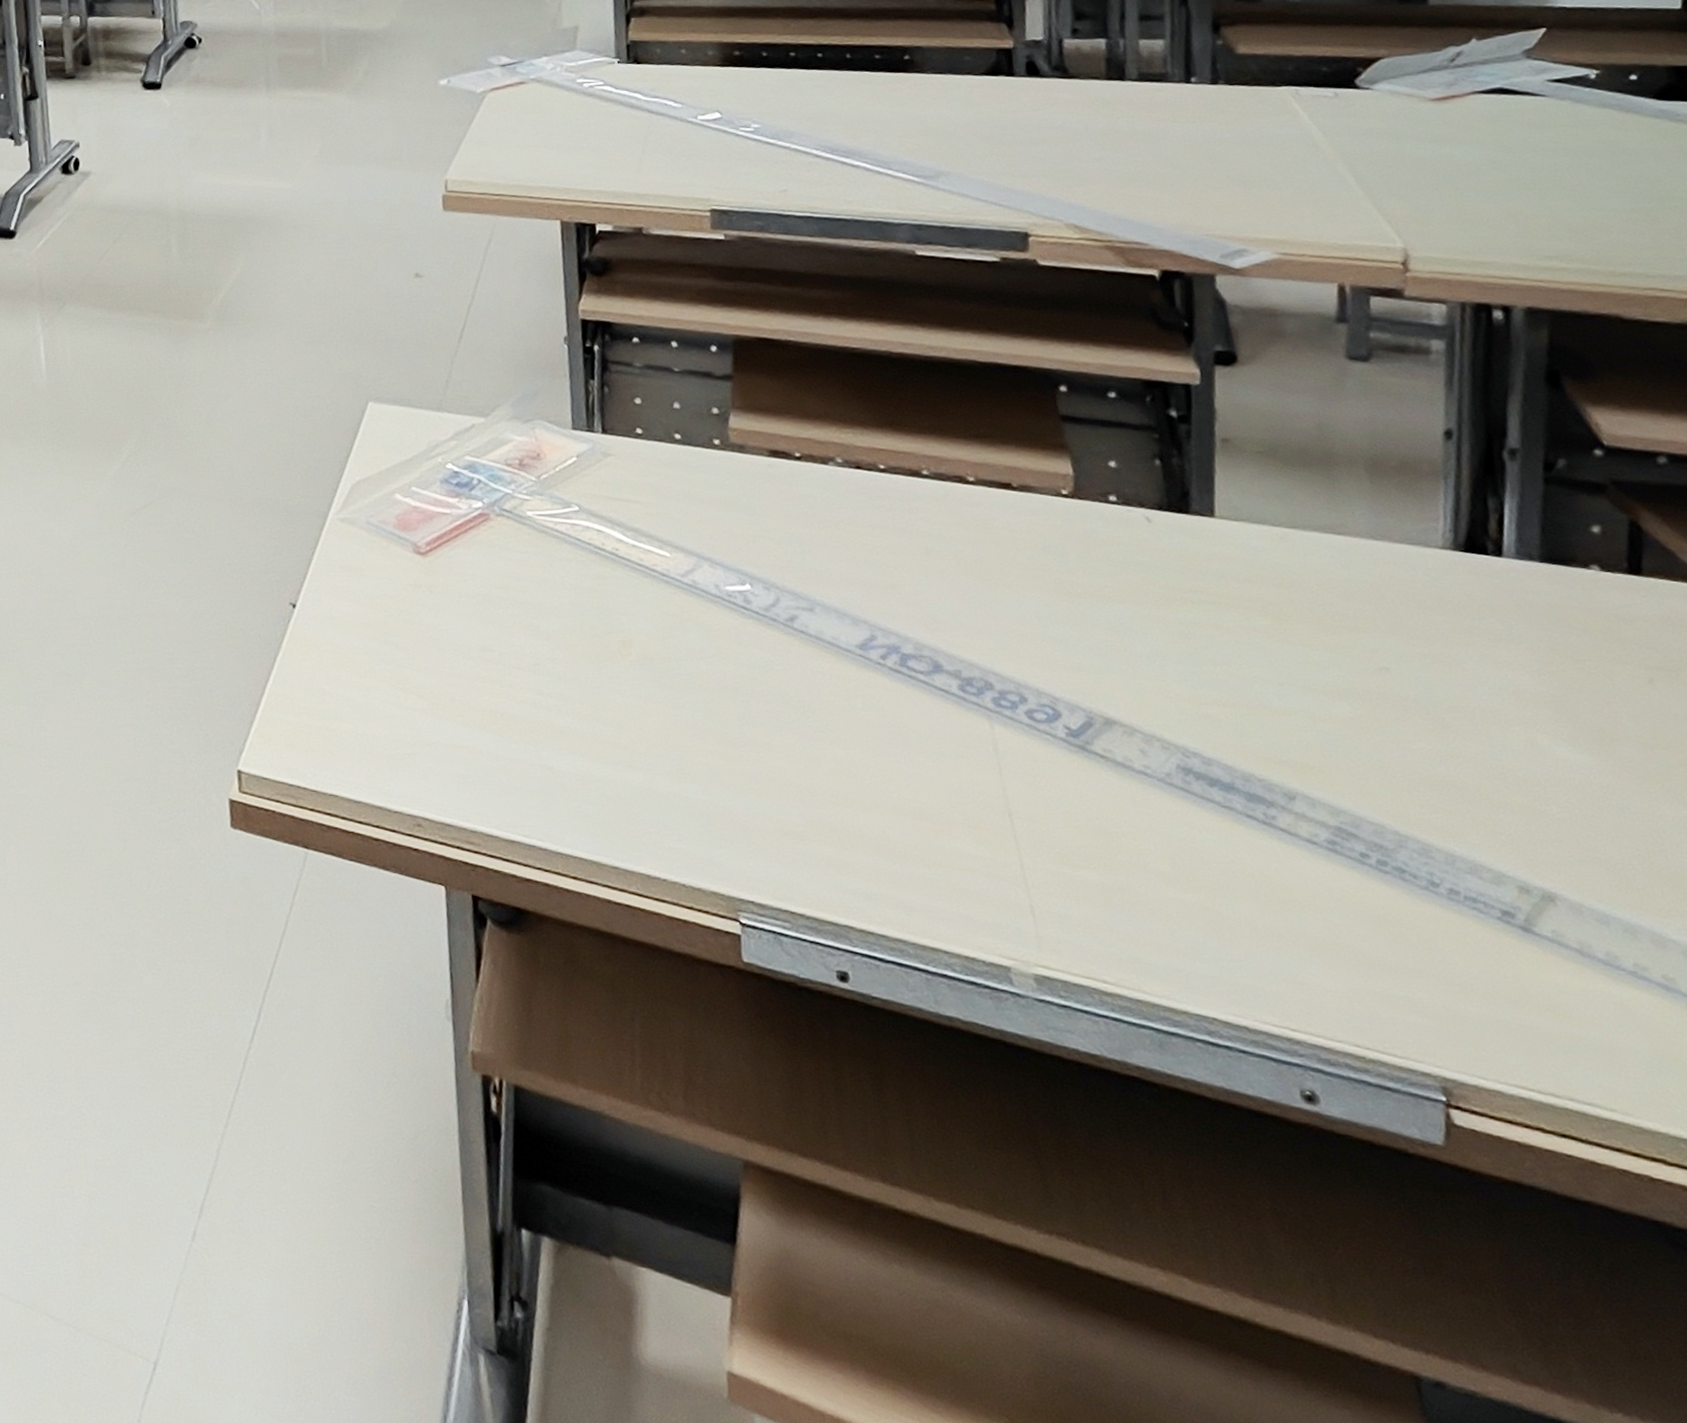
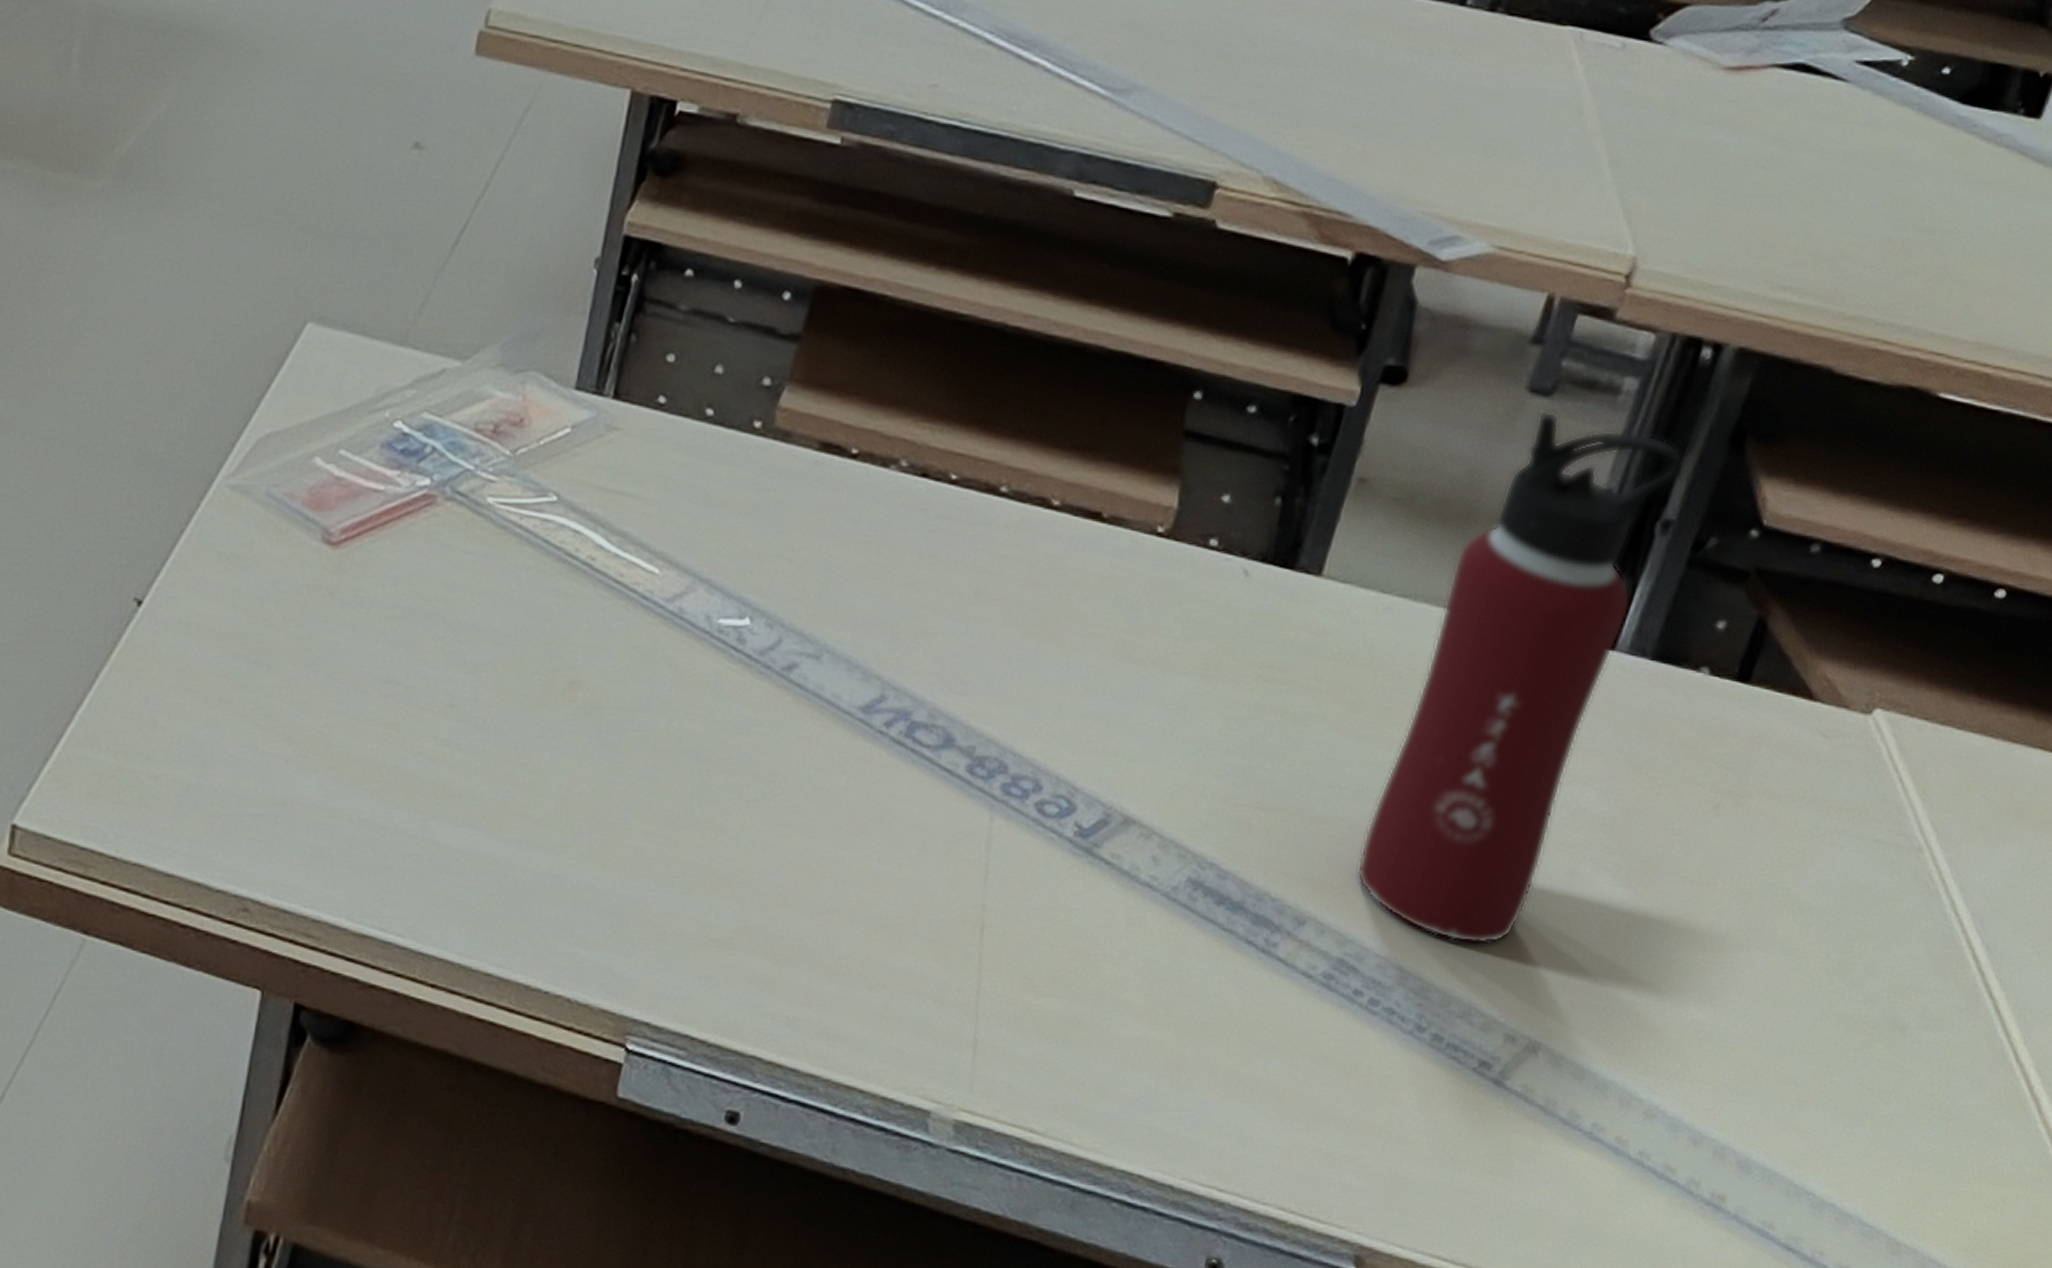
water bottle: none [1324,373,1513,810] -> present [1356,411,1685,945]

